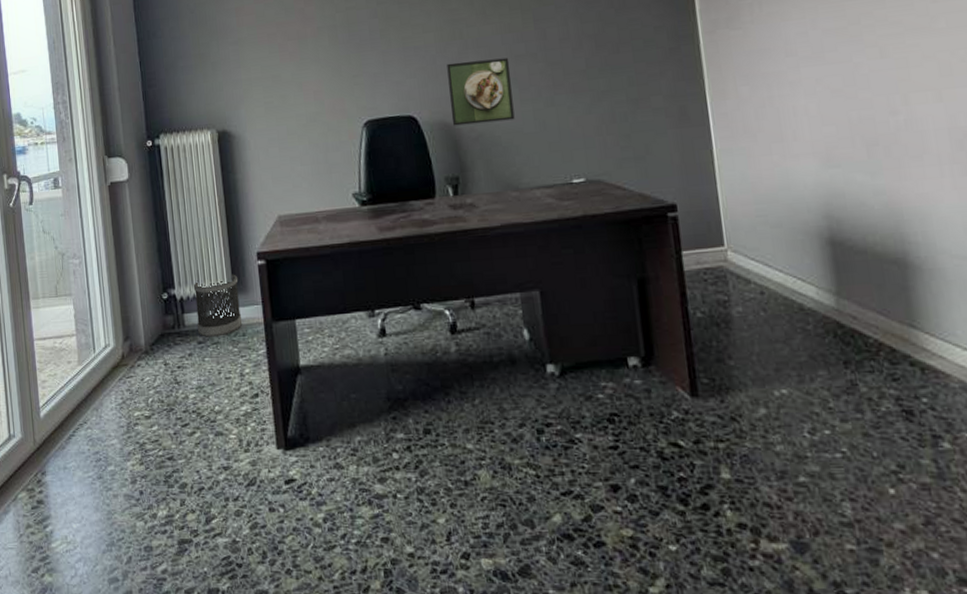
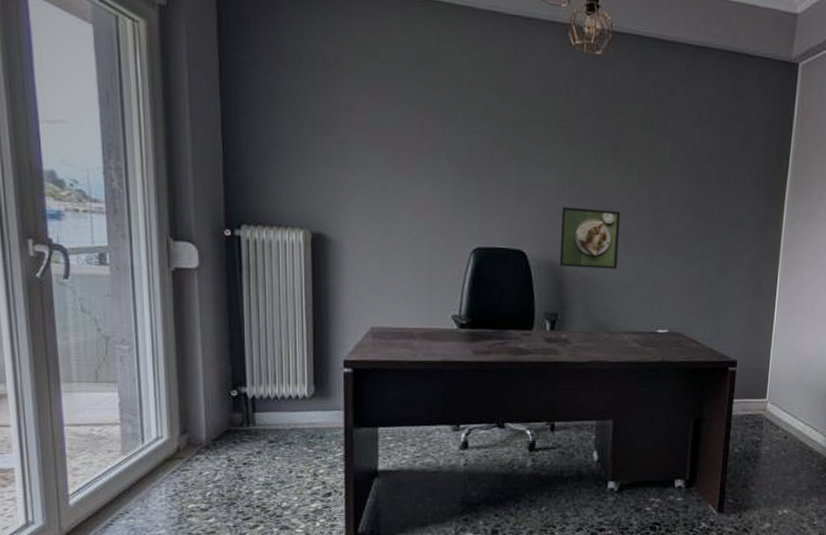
wastebasket: present [193,274,243,337] -> none [268,378,321,438]

